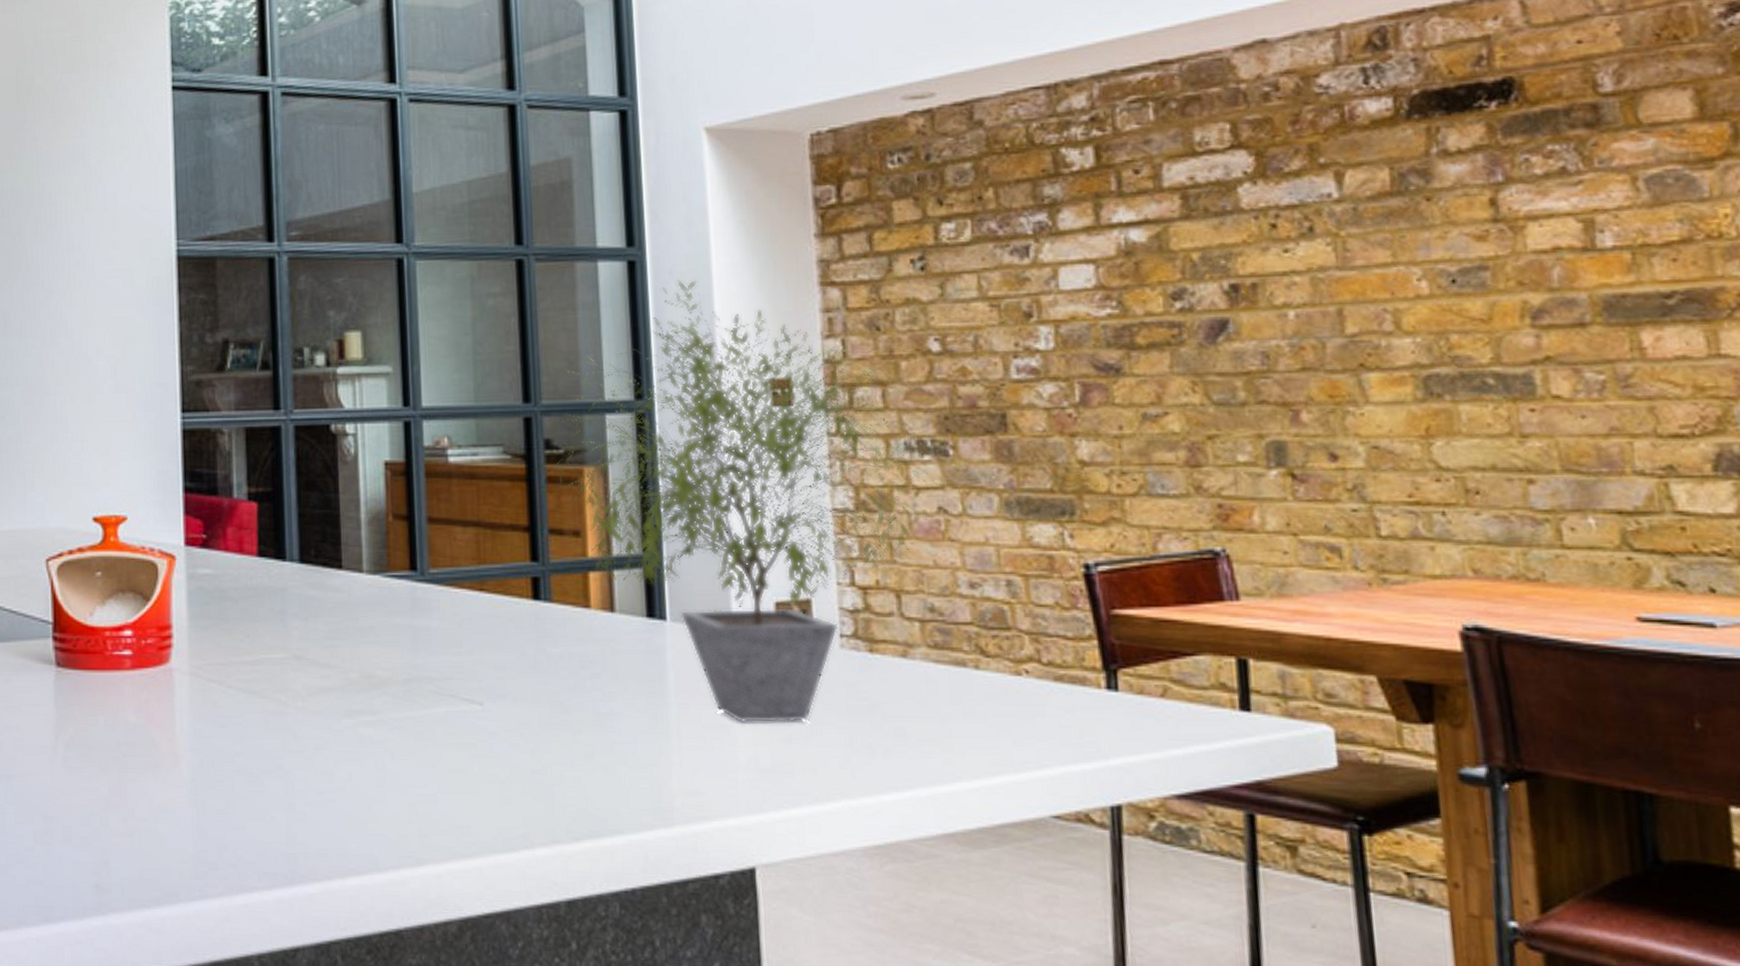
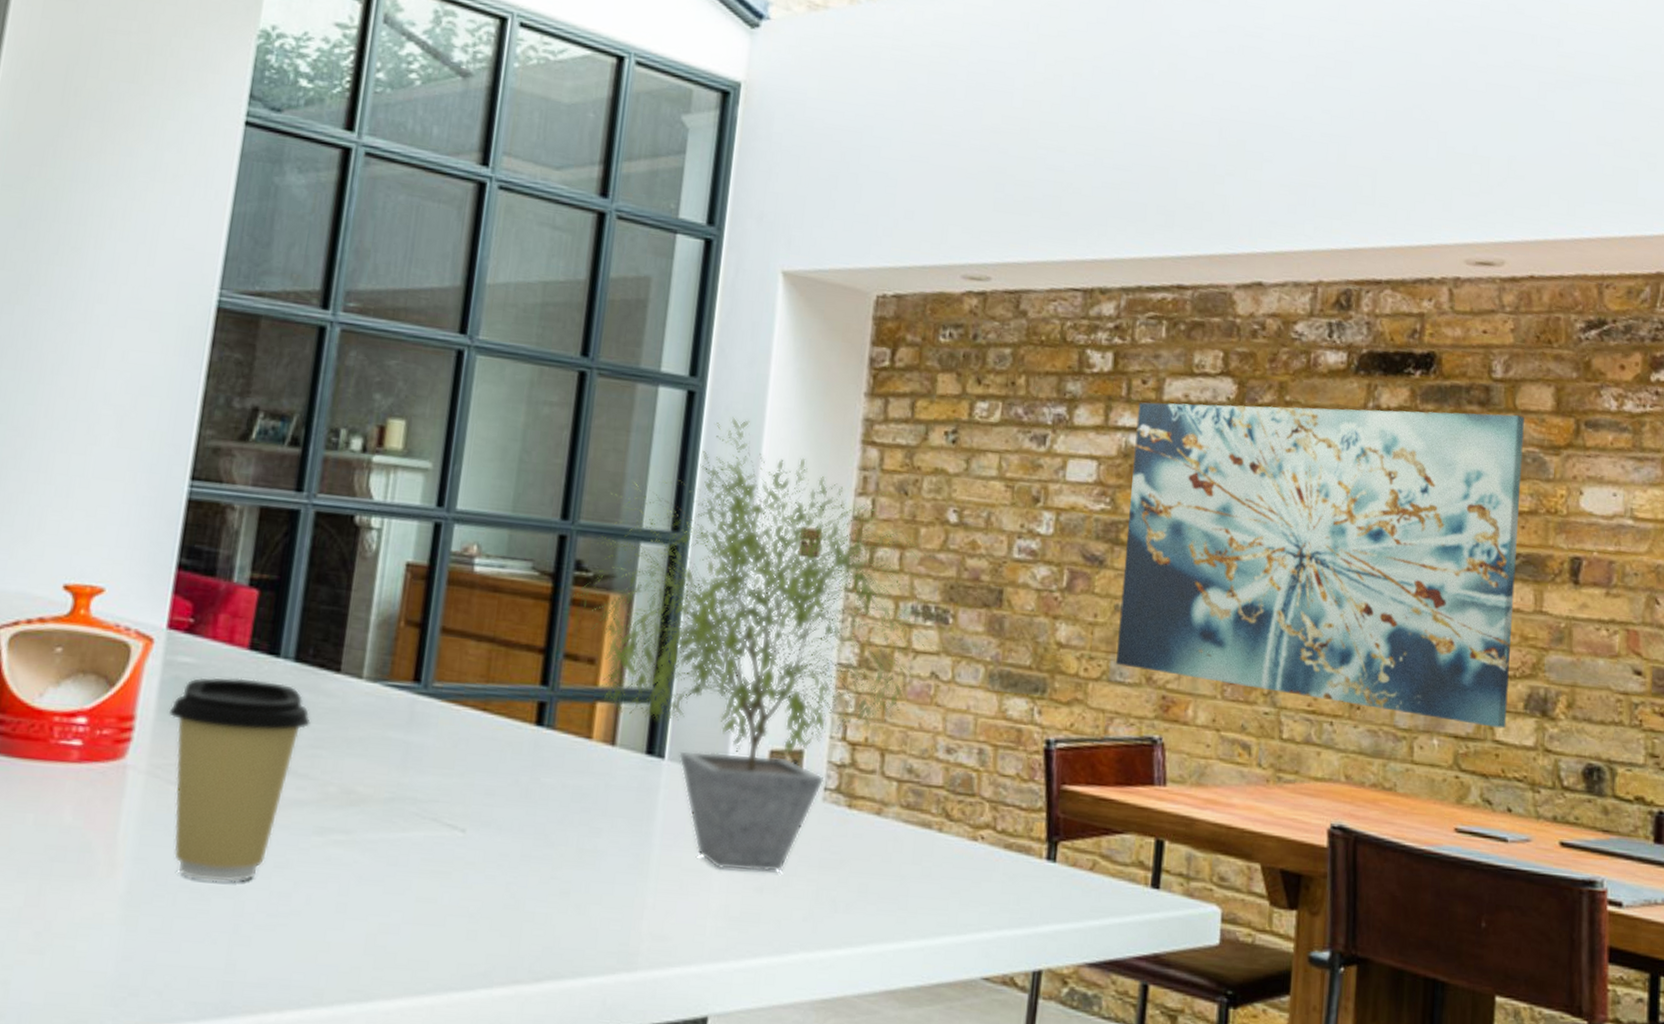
coffee cup: none [199,583,324,765] -> present [168,677,311,882]
wall art: none [1133,131,1691,497] -> present [1116,402,1525,729]

